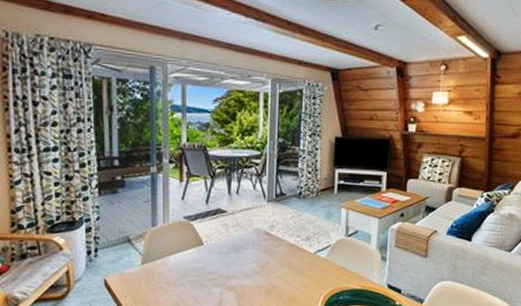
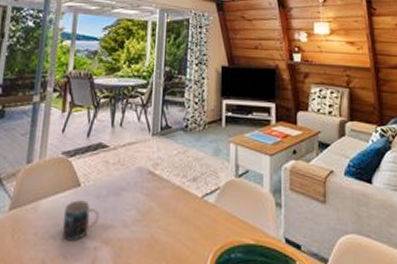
mug: none [190,256,223,288] -> present [62,200,100,241]

